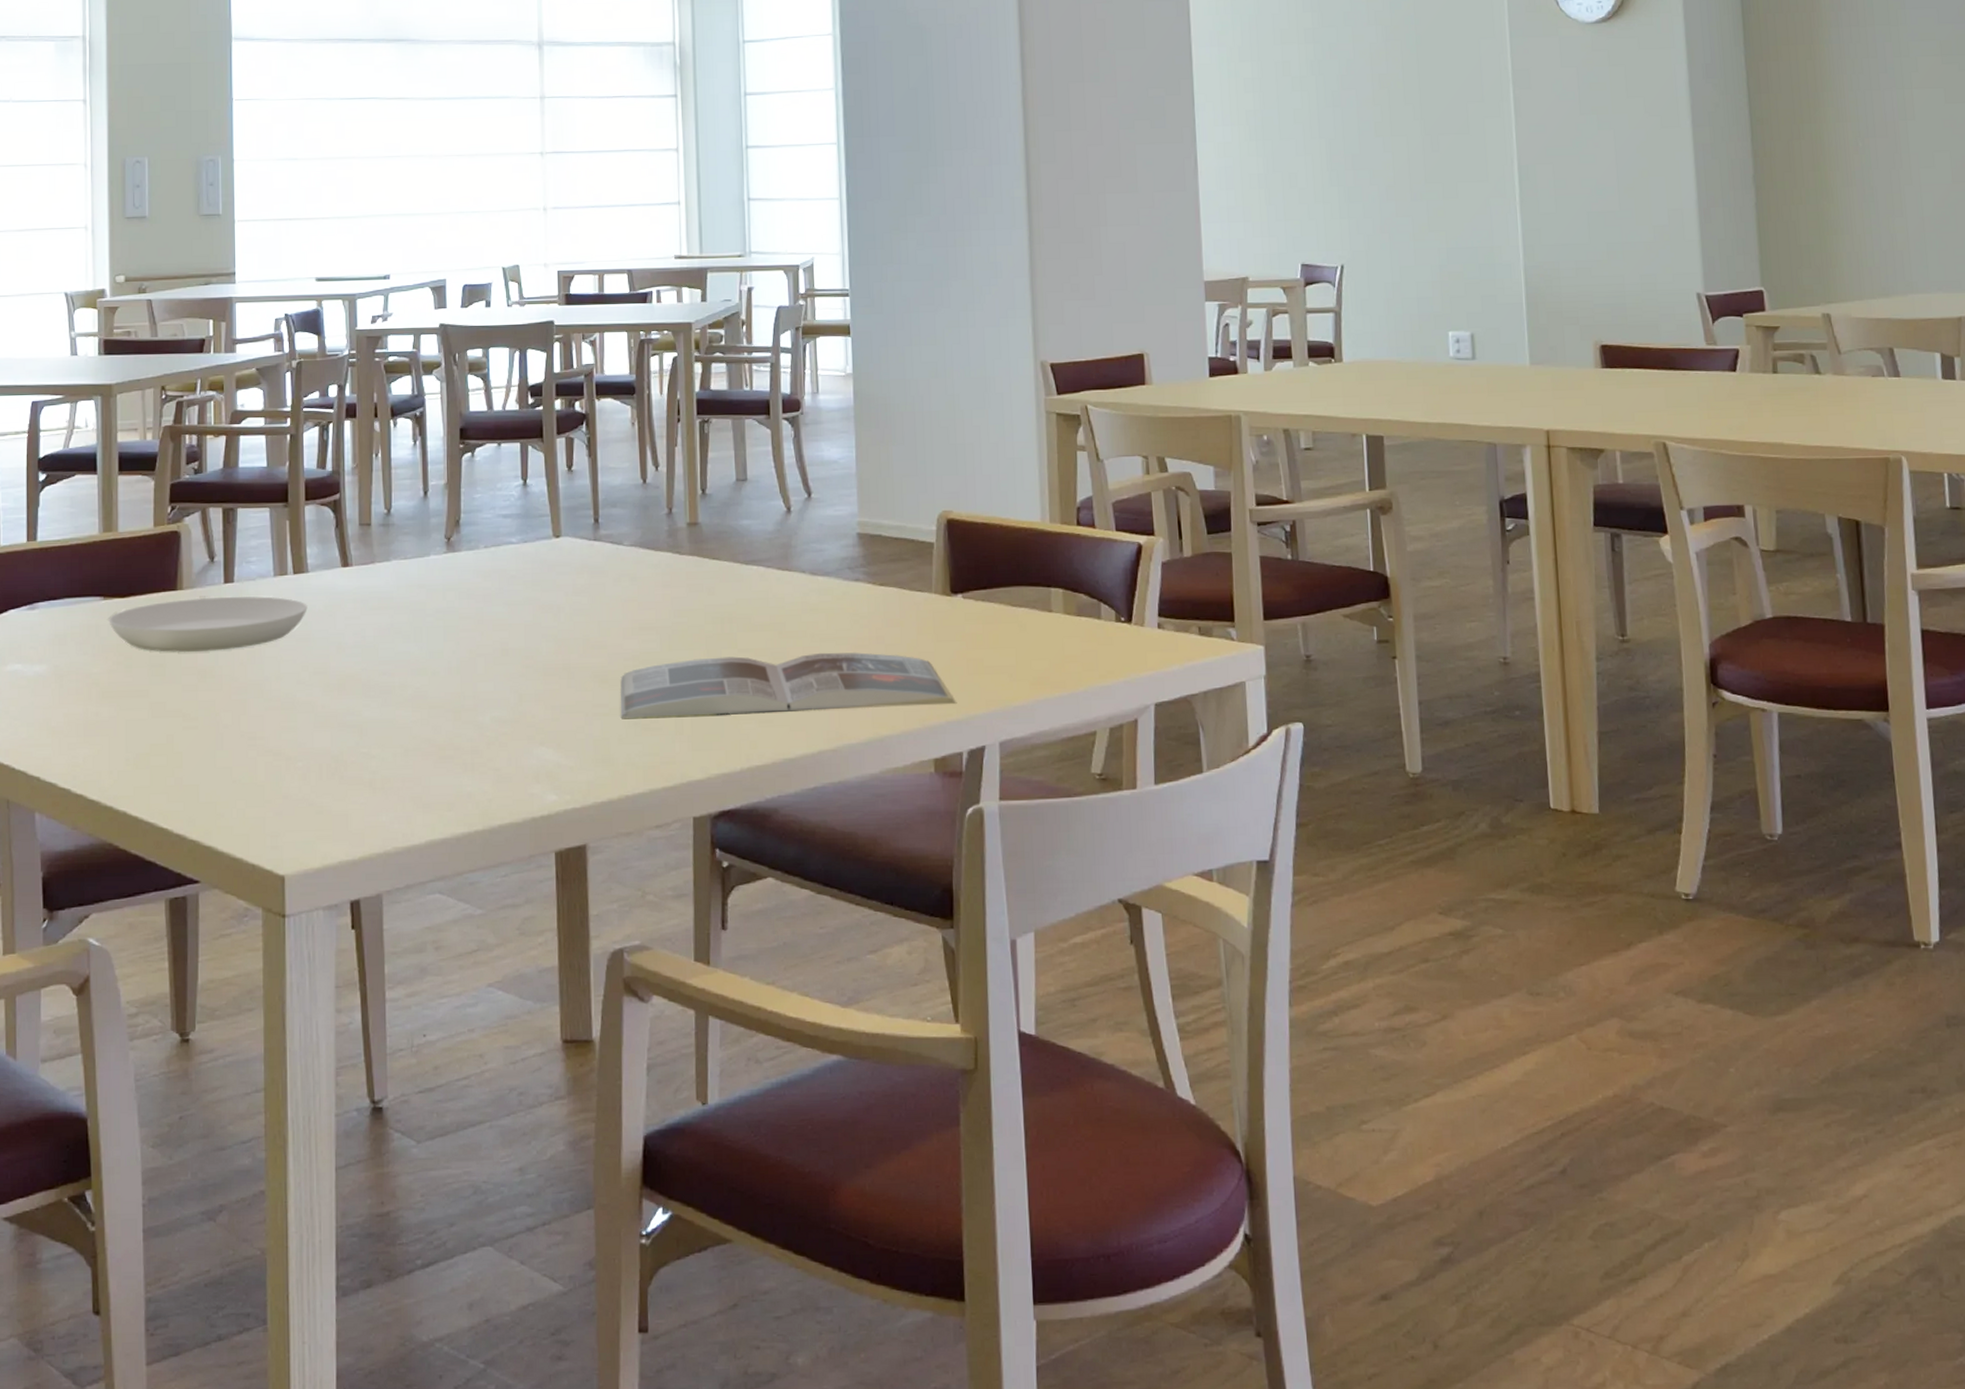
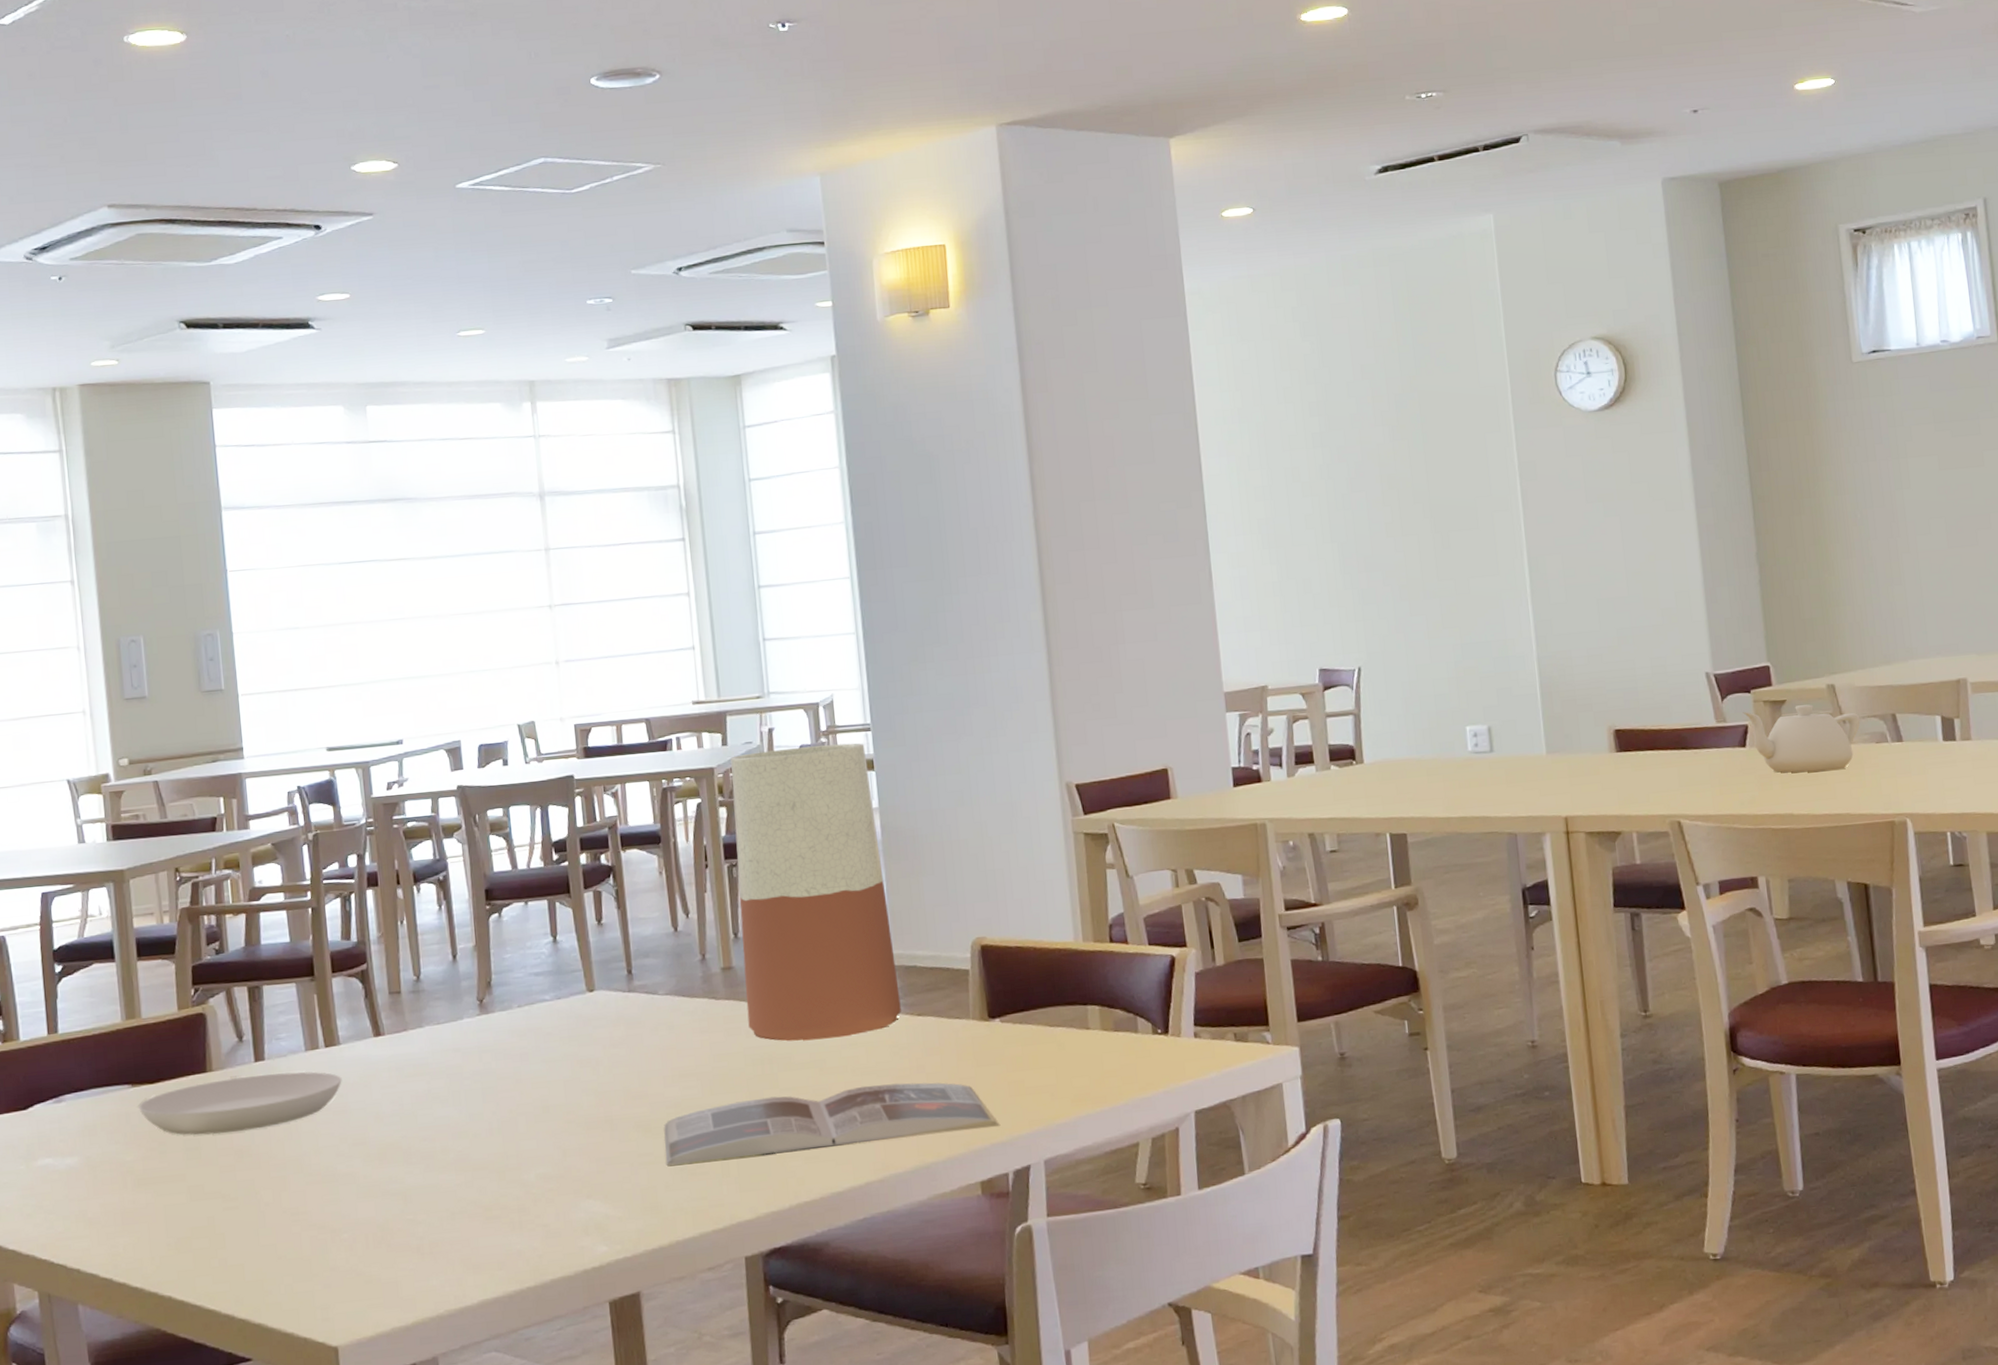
vase: none [708,307,864,602] -> present [730,743,901,1041]
teapot: none [1734,333,1856,402] -> present [1743,704,1861,773]

